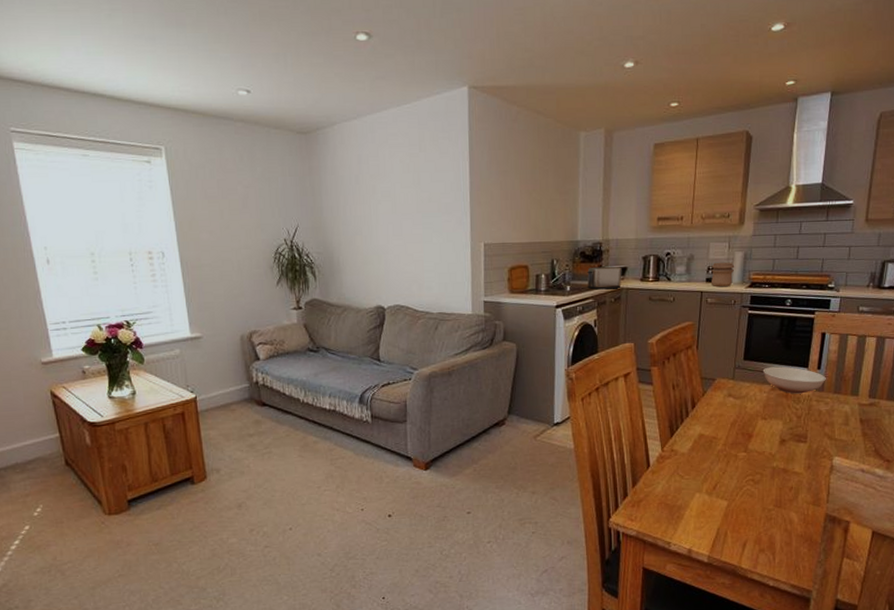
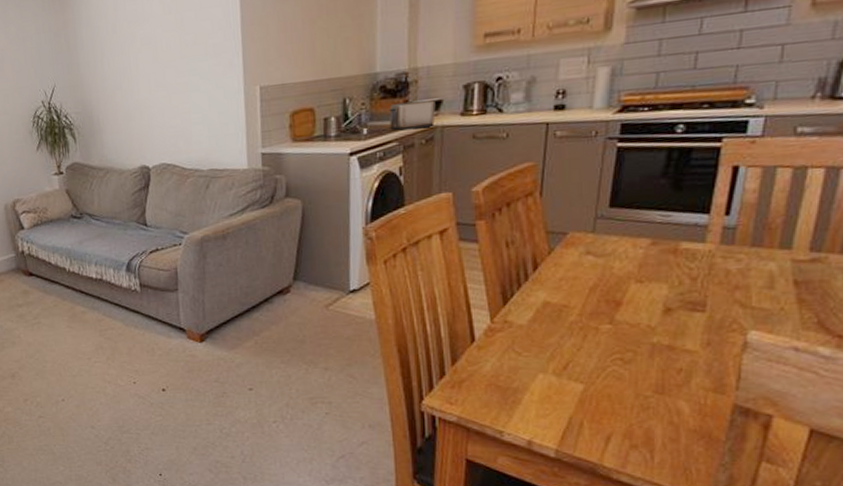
jar: present [711,262,735,288] -> none [562,81,597,116]
bowl: present [762,366,826,394] -> none [638,213,739,250]

